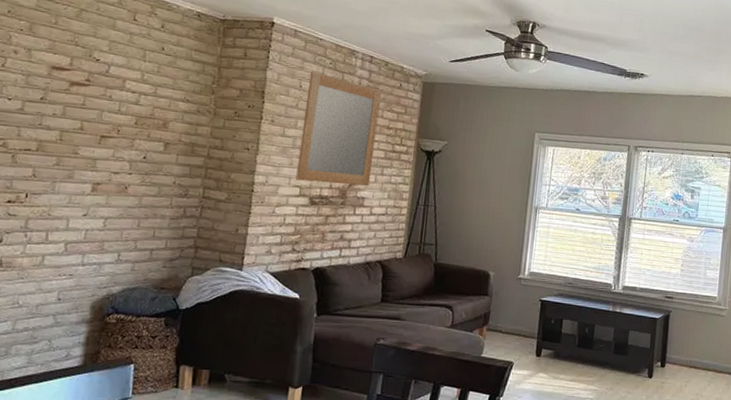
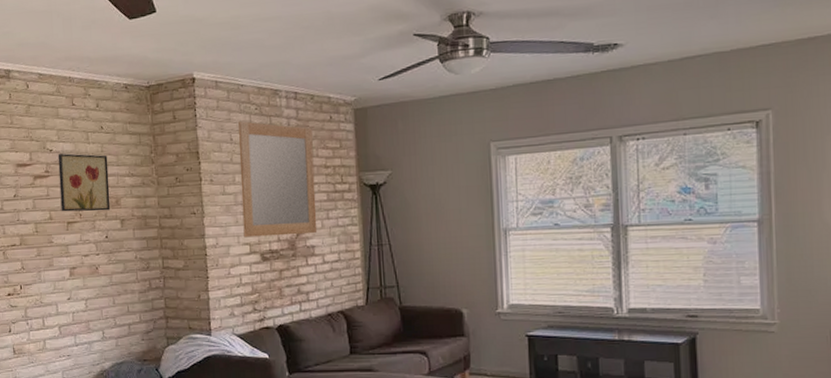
wall art: none [96,64,164,132] -> present [57,153,111,212]

